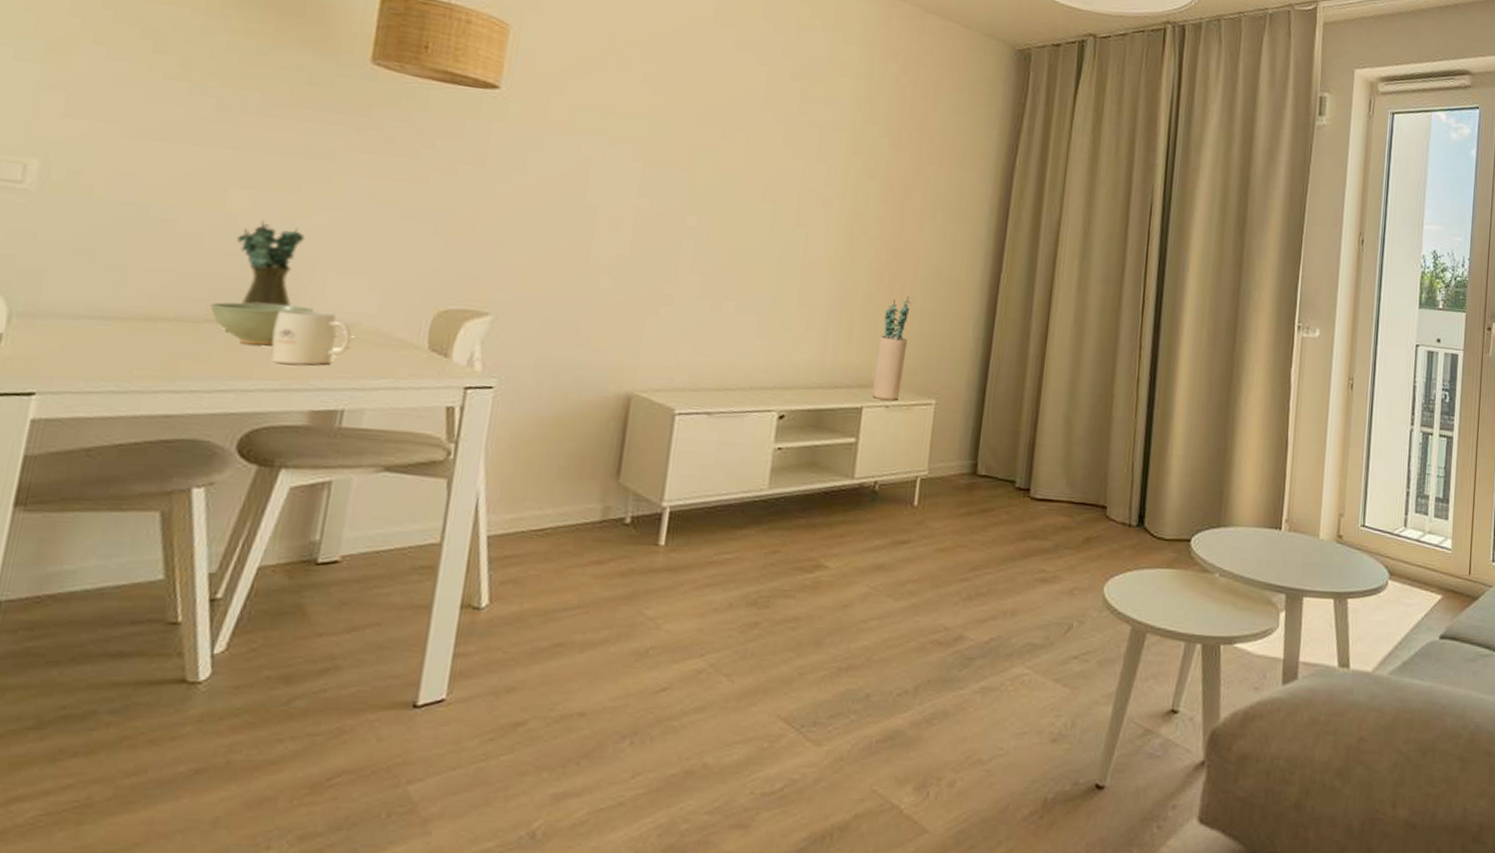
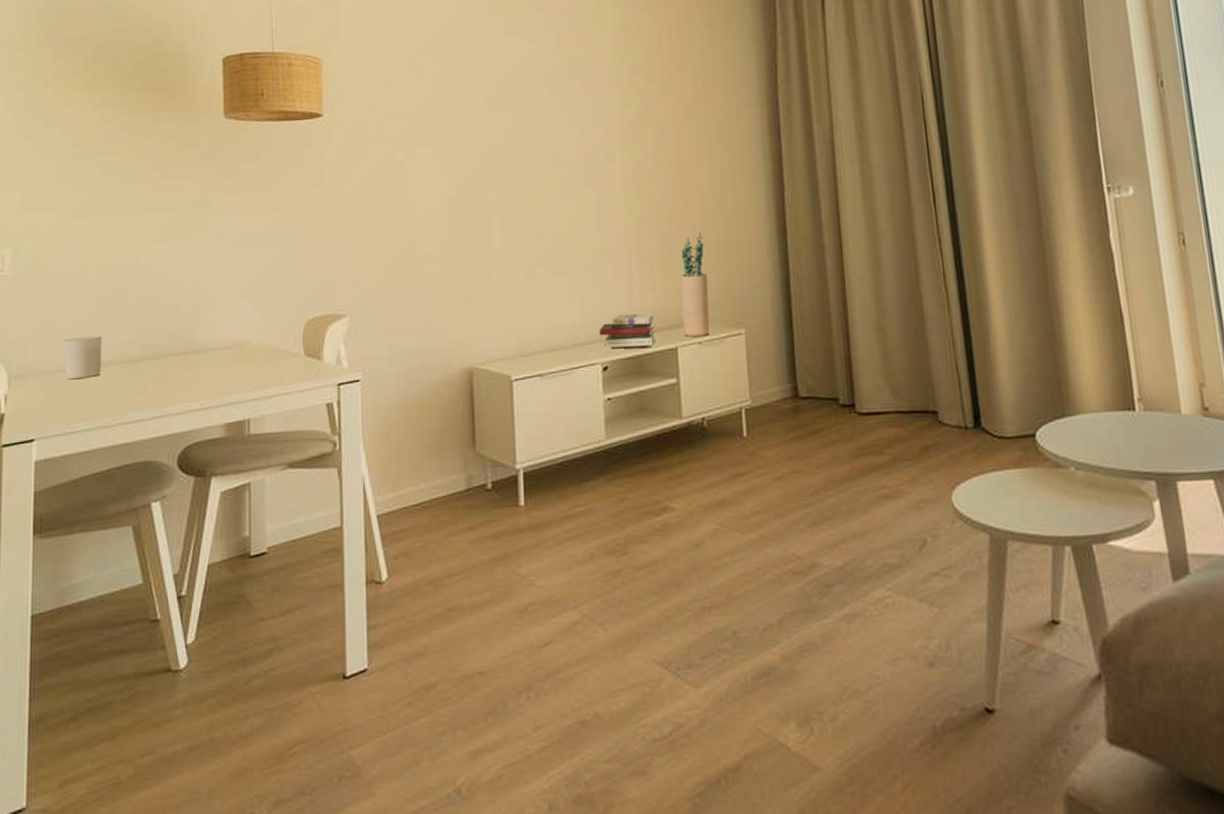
candle holder: none [96,280,156,331] -> present [62,334,102,380]
bowl: present [210,302,313,346] -> none [141,334,214,374]
vase: present [237,220,305,307] -> none [152,268,199,341]
mug: present [271,309,352,365] -> none [188,336,245,386]
books: none [782,365,844,404] -> present [600,313,655,349]

